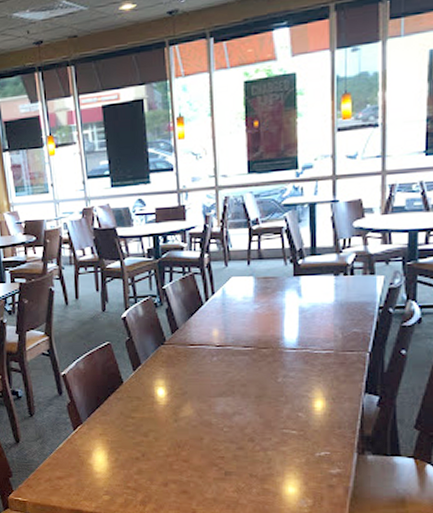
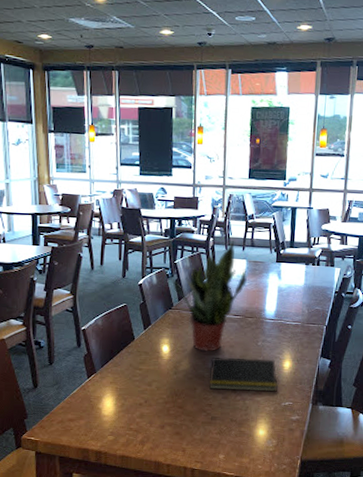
potted plant: none [162,255,256,393] -> present [172,241,247,352]
notepad: none [217,399,308,440] -> present [209,357,278,392]

